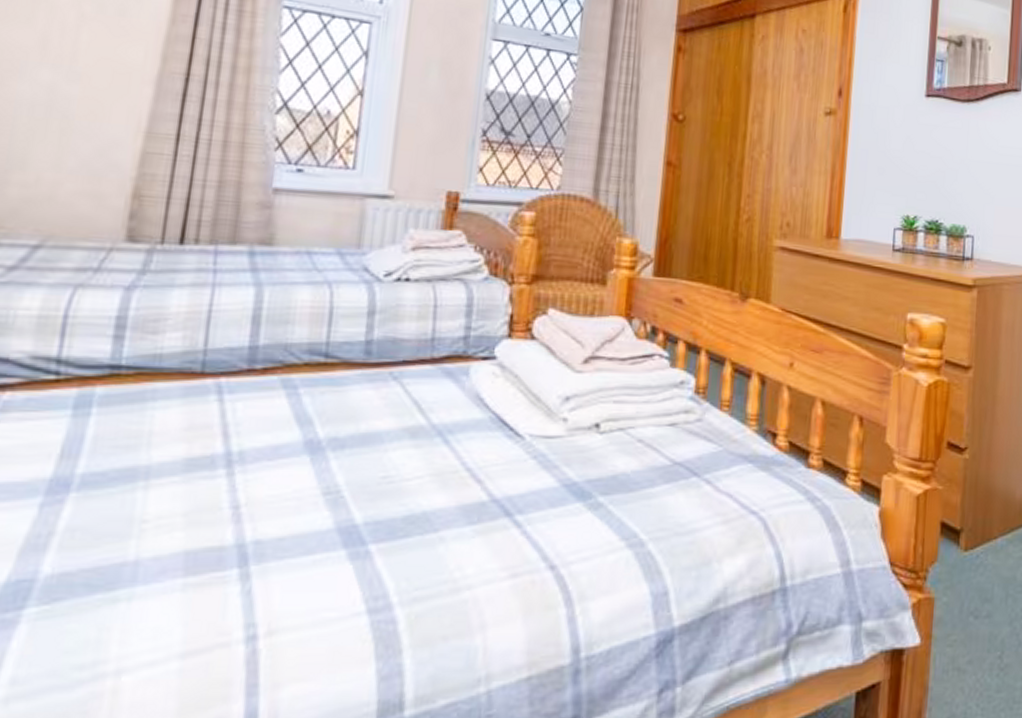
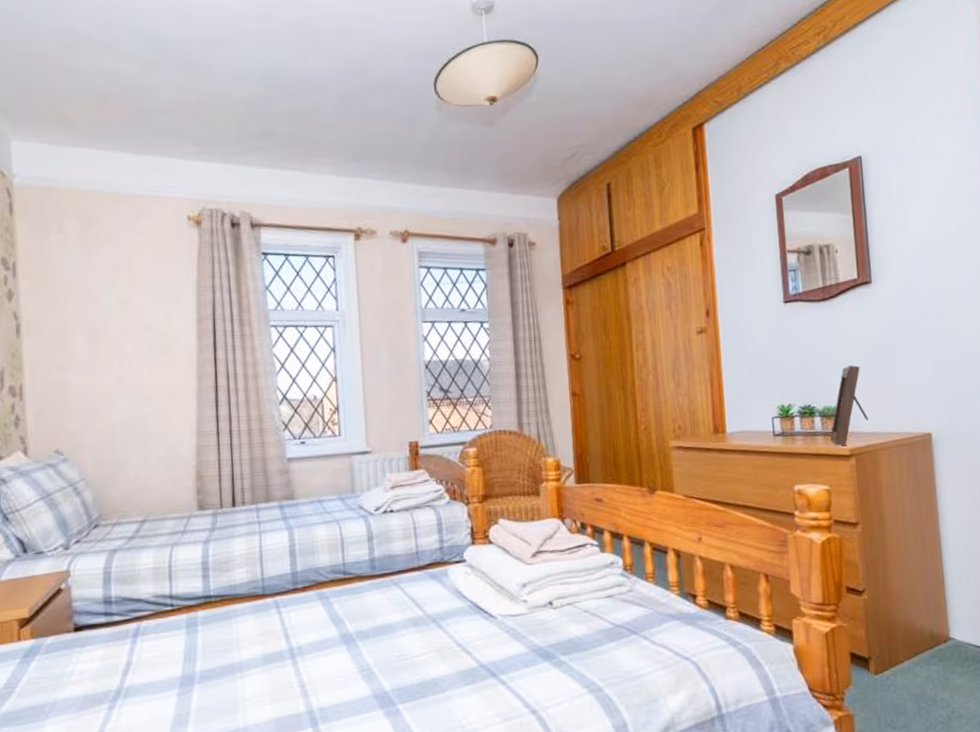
picture frame: none [953,181,997,275] -> present [830,365,868,446]

